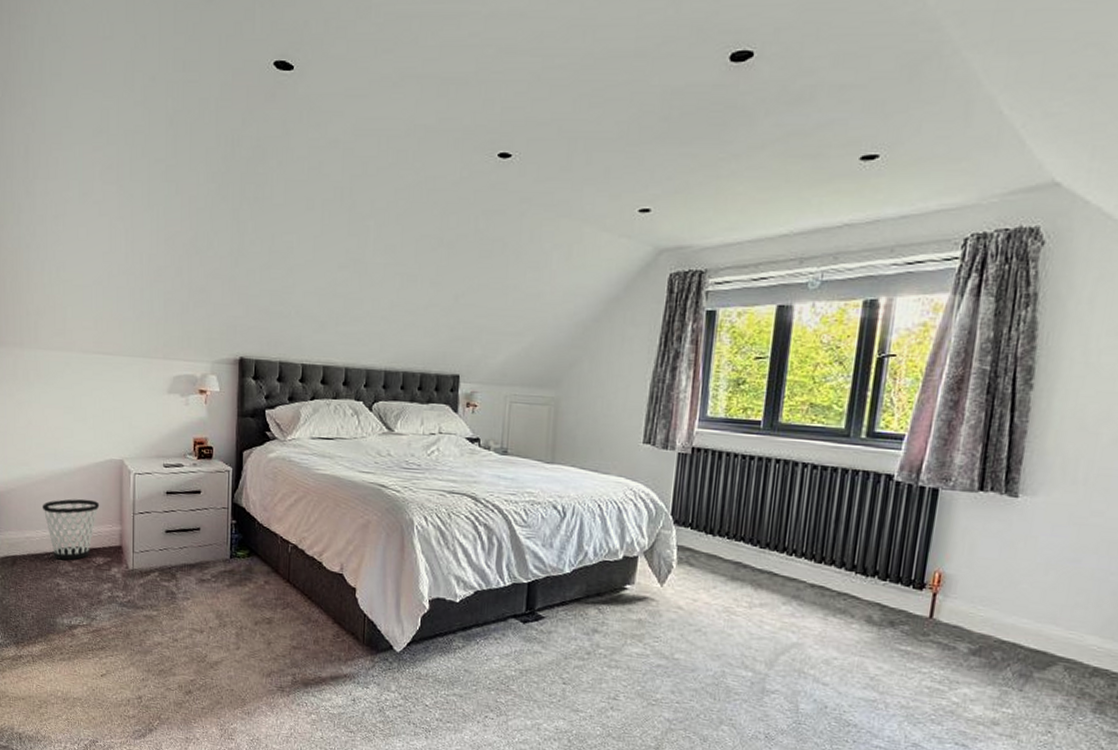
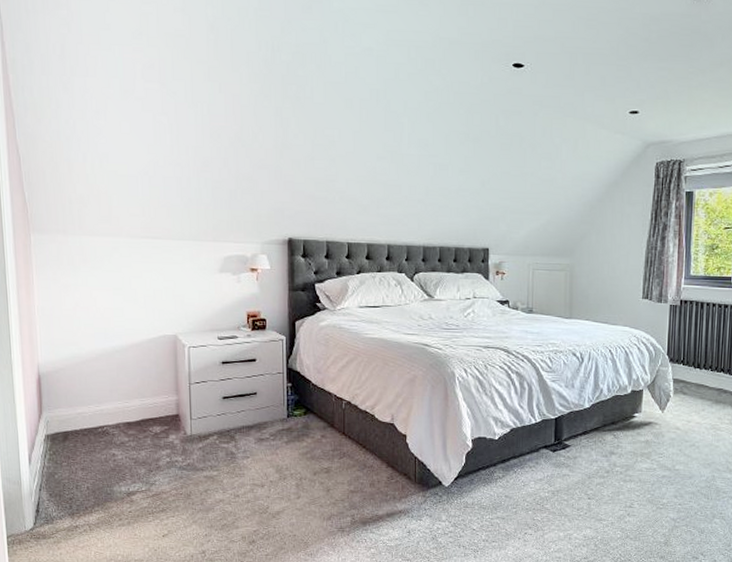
wastebasket: present [42,499,100,561] -> none [93,373,155,432]

